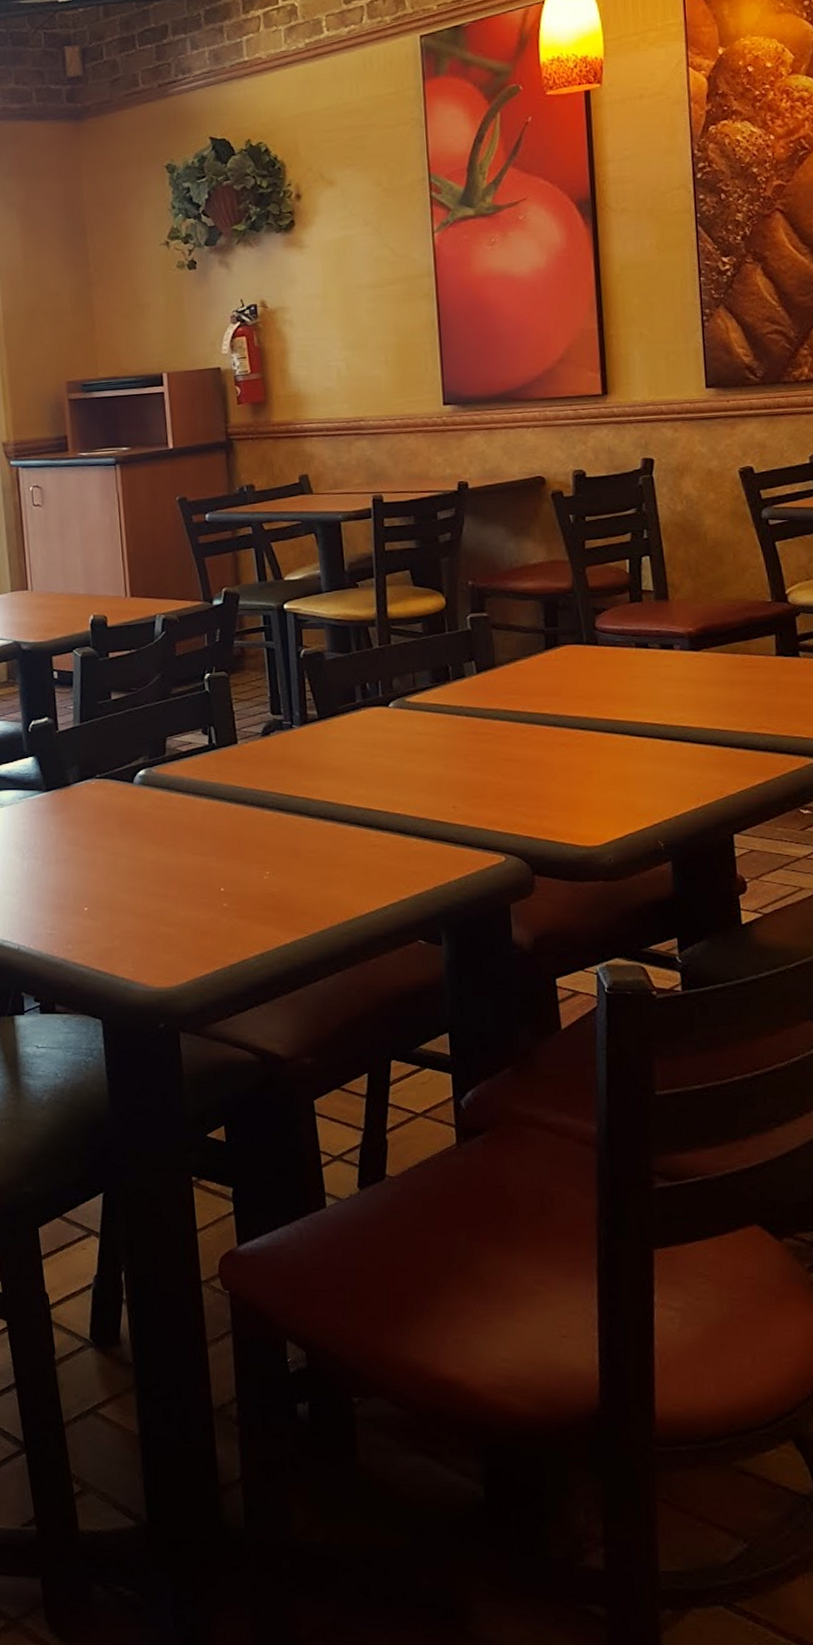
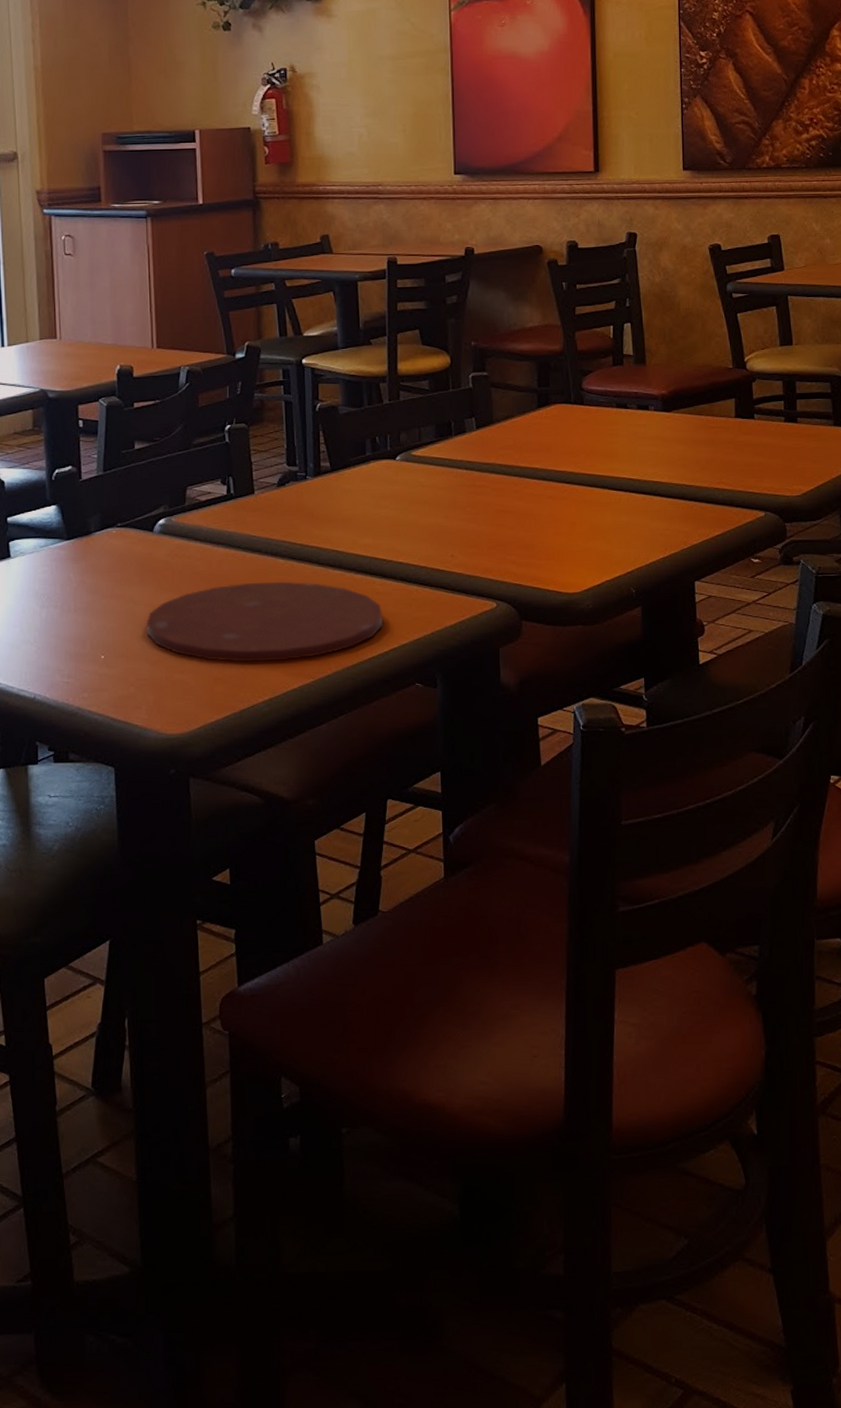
plate: none [129,833,380,916] -> present [146,581,383,662]

